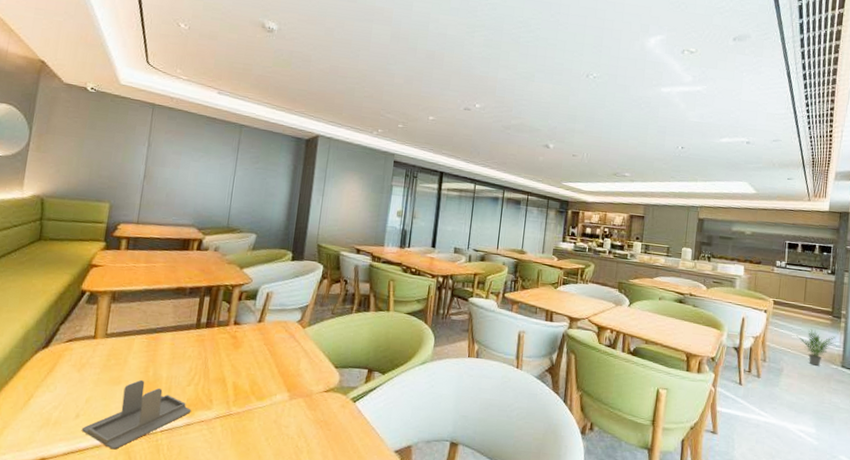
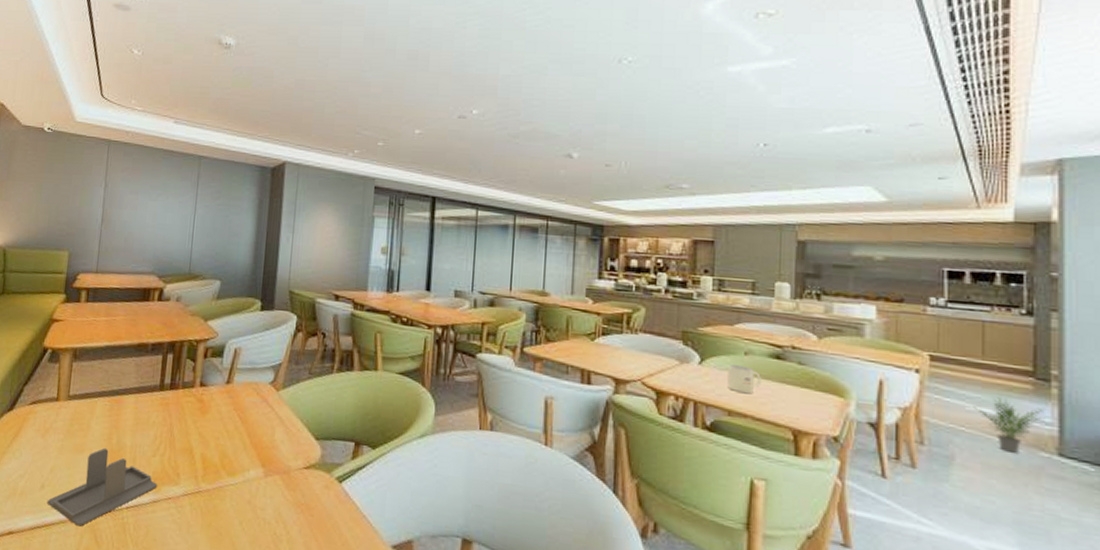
mug: none [646,307,669,328] -> present [727,364,761,395]

